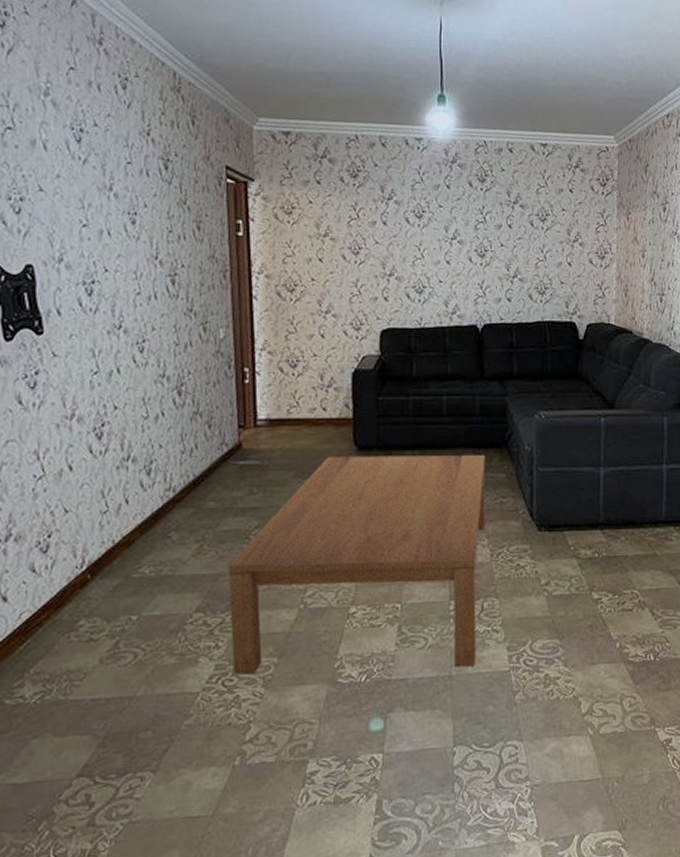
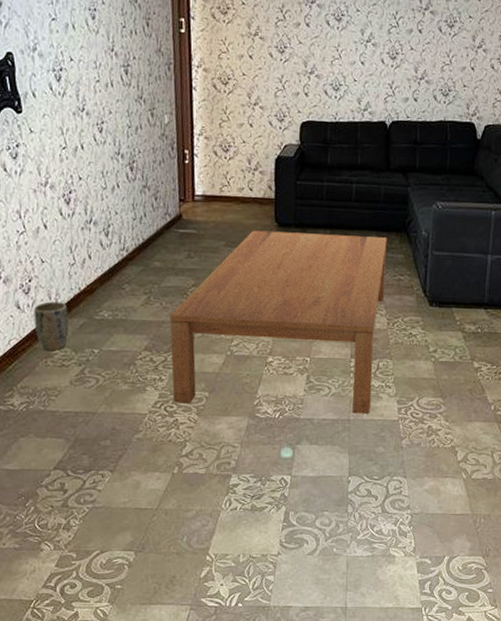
plant pot: none [52,560,99,623] -> present [33,301,69,351]

